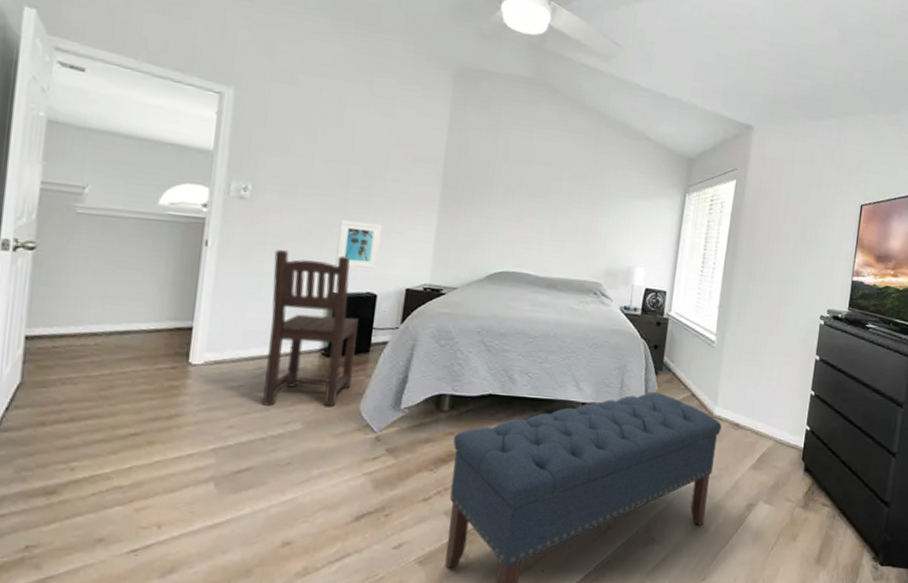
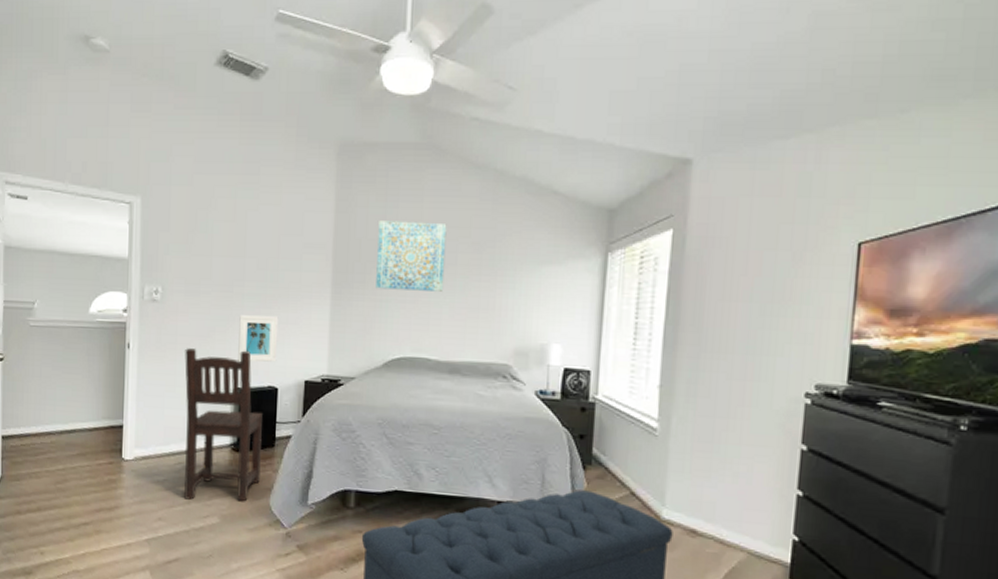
wall art: none [483,144,554,214] -> present [376,220,447,292]

